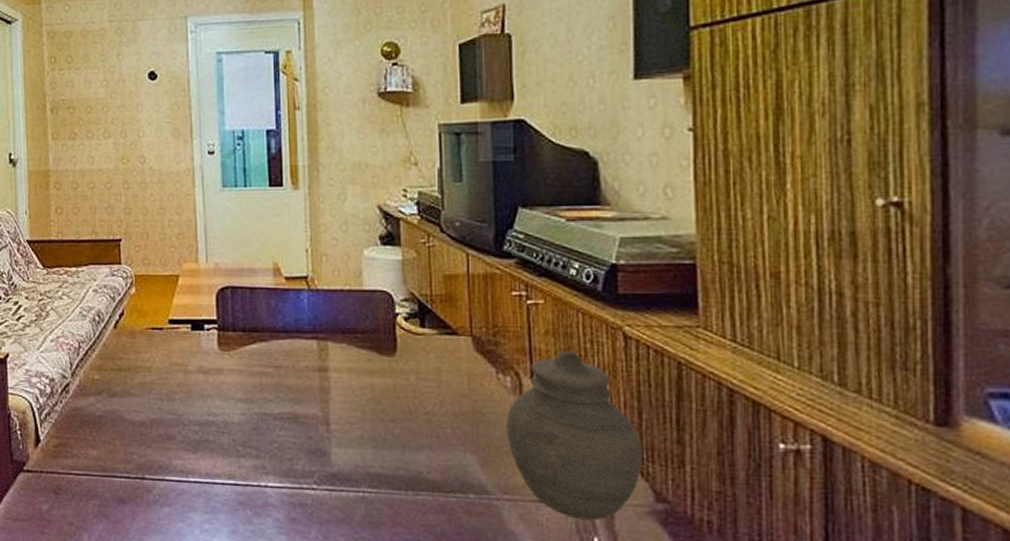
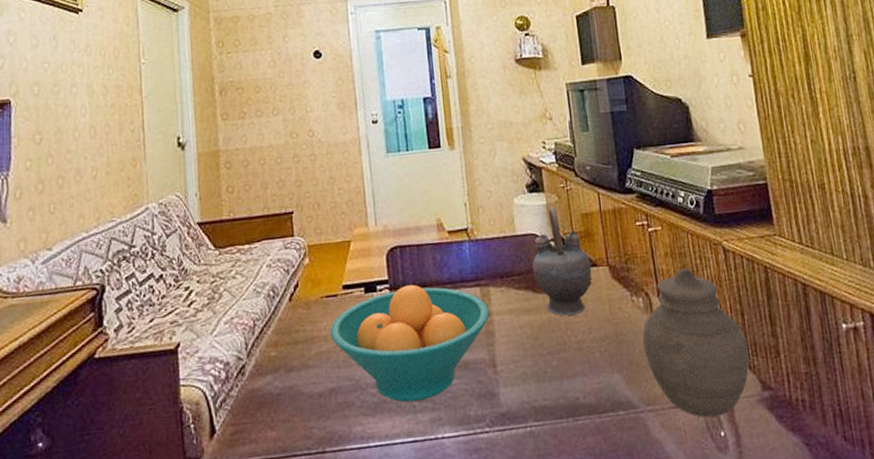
fruit bowl: none [153,327,326,446] -> present [329,284,490,402]
teapot: none [379,263,451,384] -> present [532,207,593,316]

